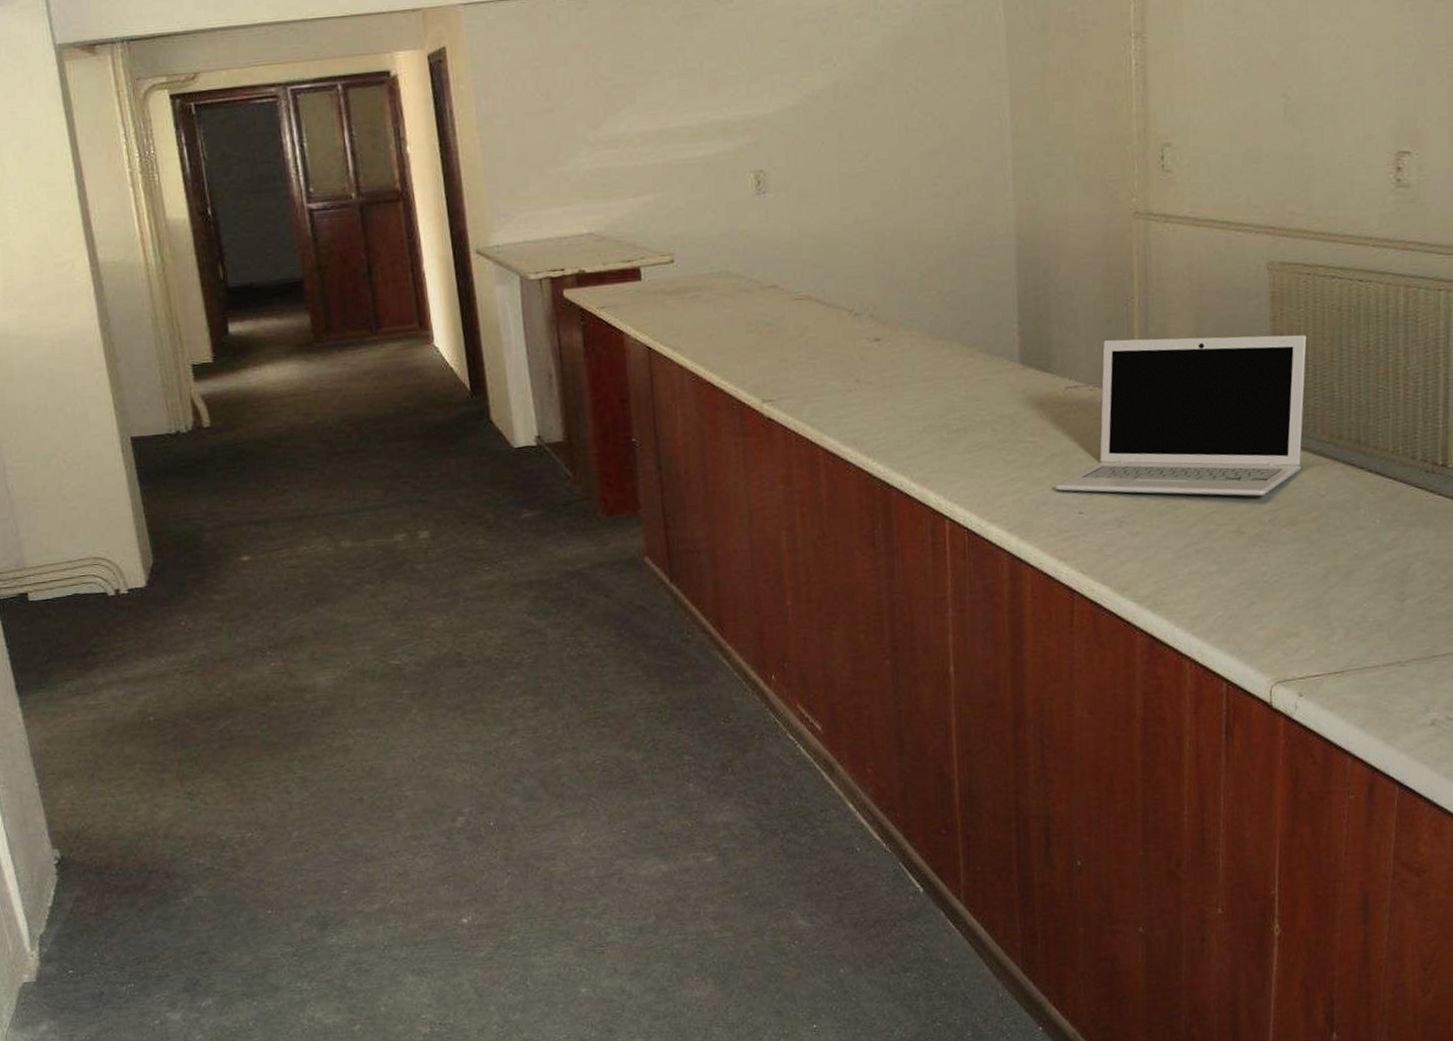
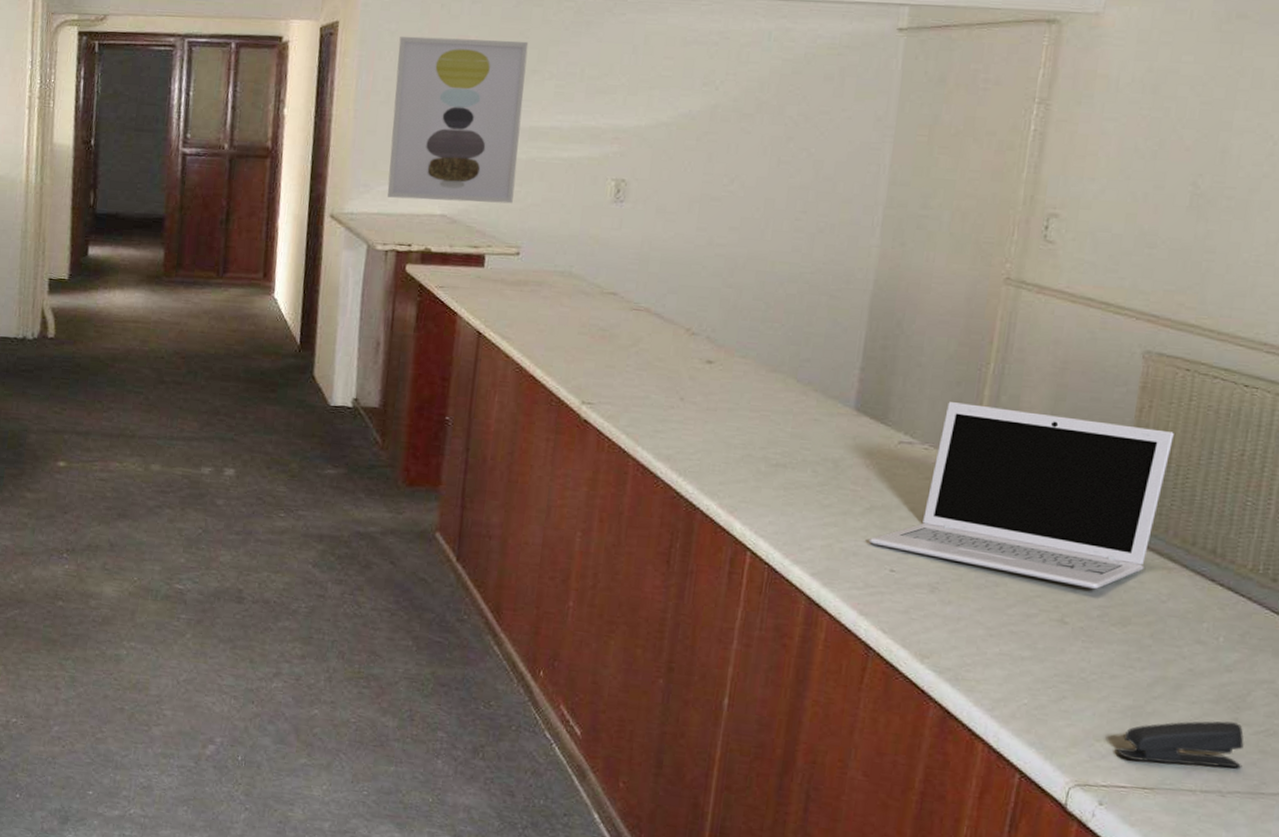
wall art: none [511,42,657,224] -> present [387,36,529,204]
stapler: none [1305,596,1414,650] -> present [1116,721,1244,768]

